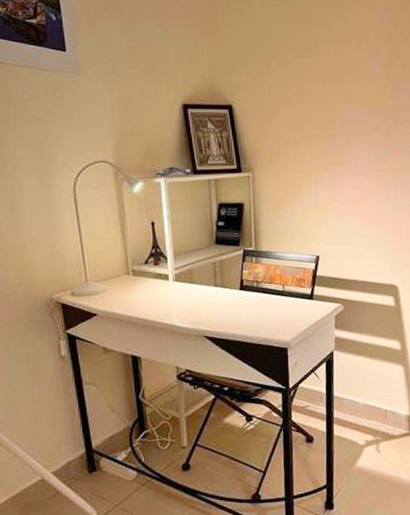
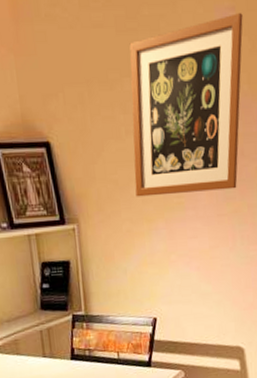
wall art: none [303,15,397,153] -> present [129,13,243,197]

